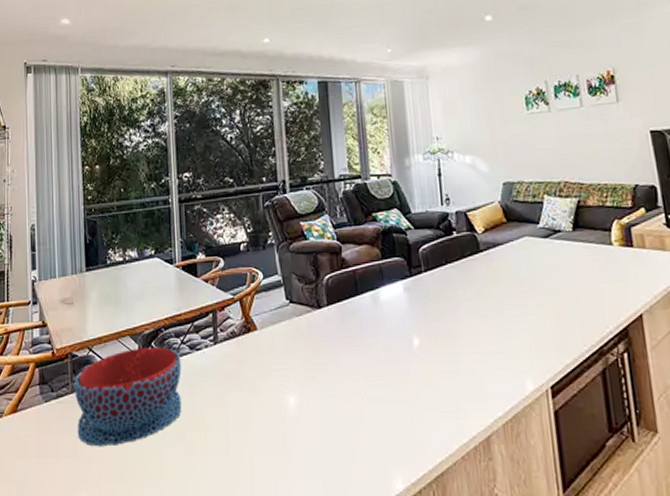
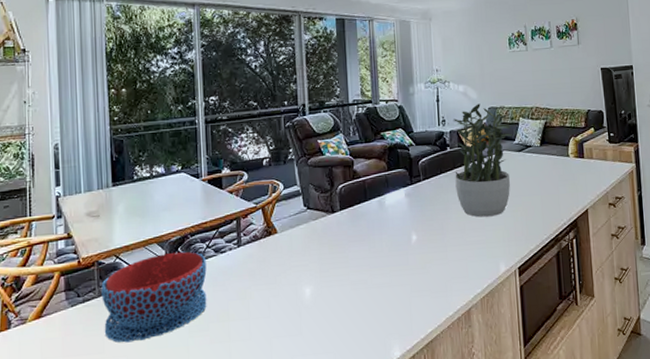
potted plant: none [459,178,537,320] -> present [453,104,514,217]

